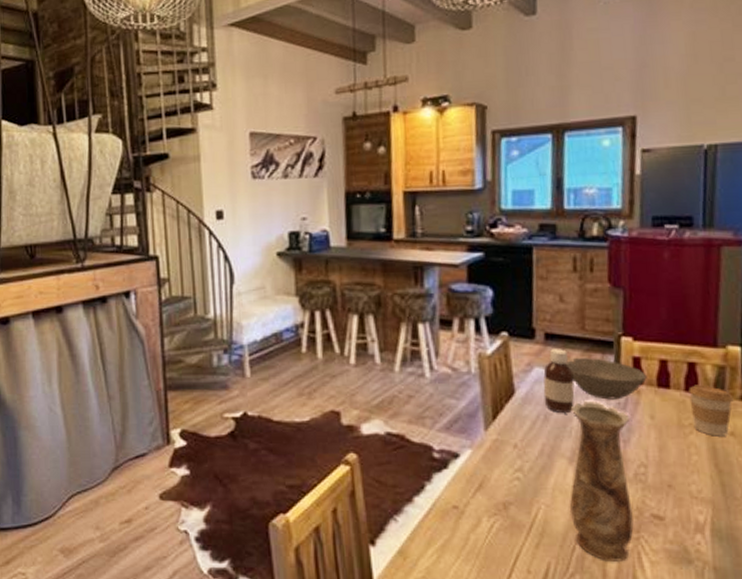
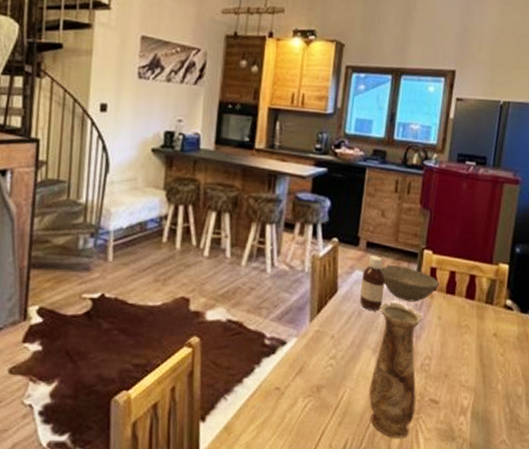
coffee cup: present [689,384,734,436] -> none [468,293,499,337]

